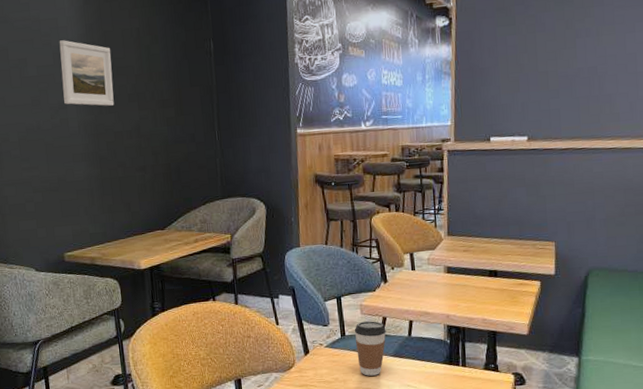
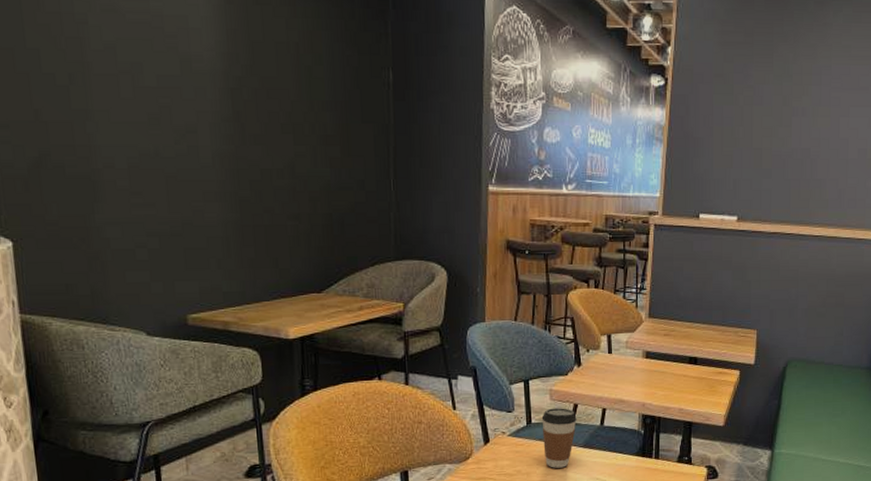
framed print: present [59,40,114,106] -> none [189,45,262,136]

